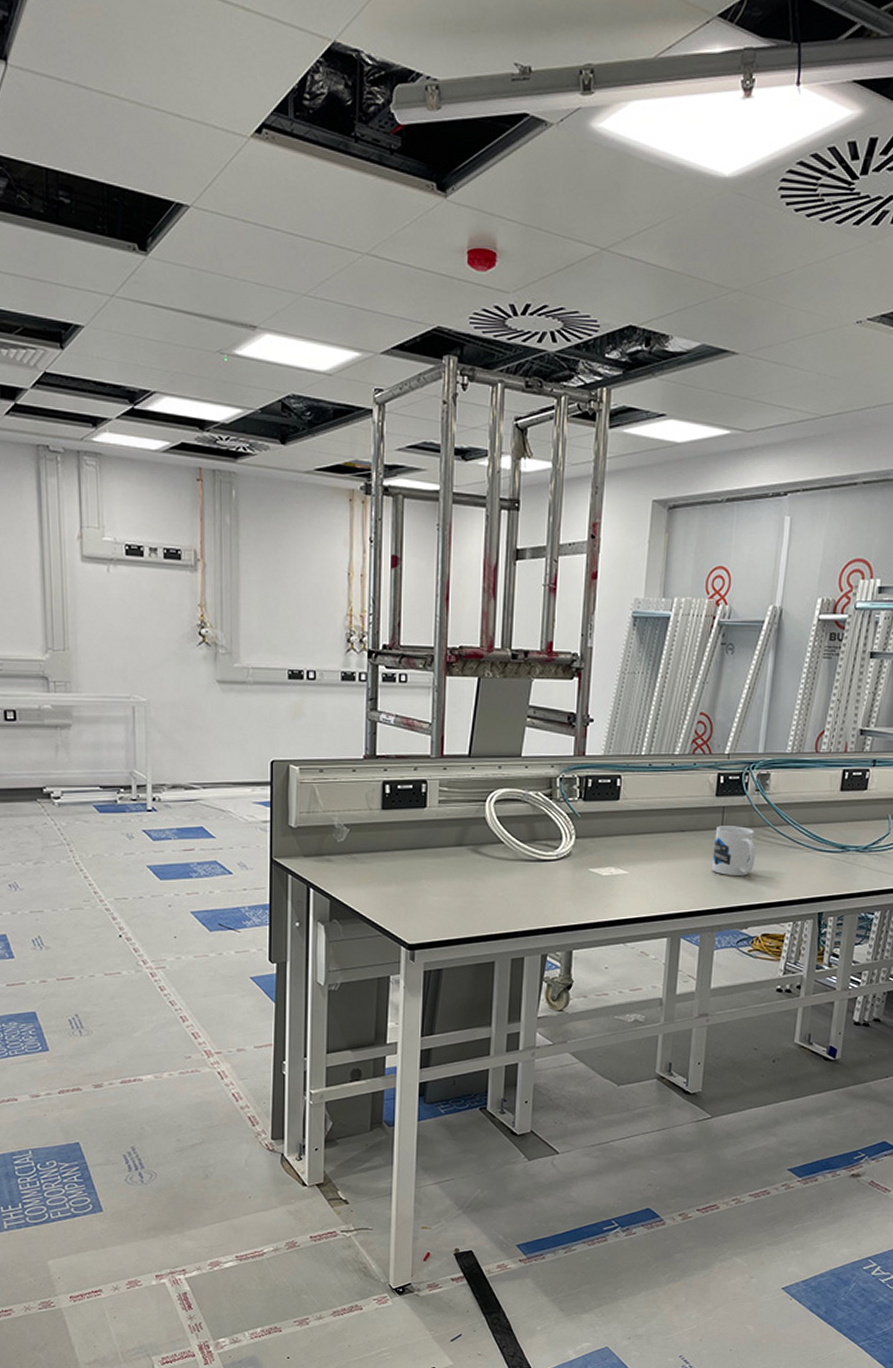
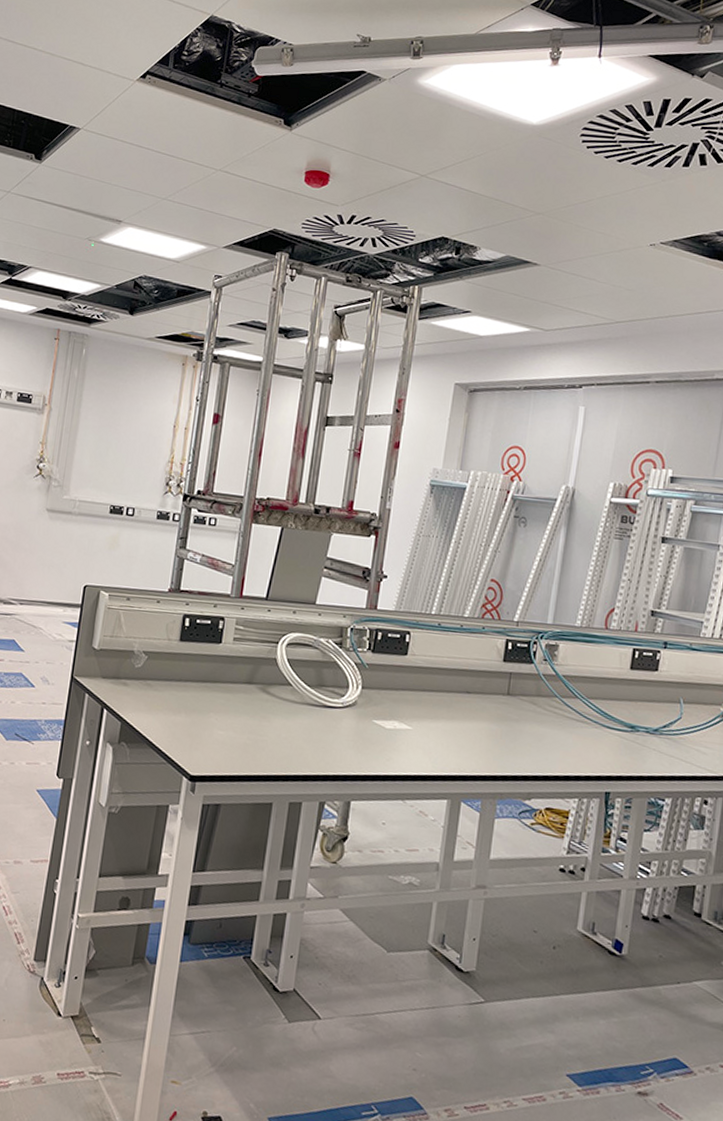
mug: present [712,826,756,877] -> none [496,691,542,745]

